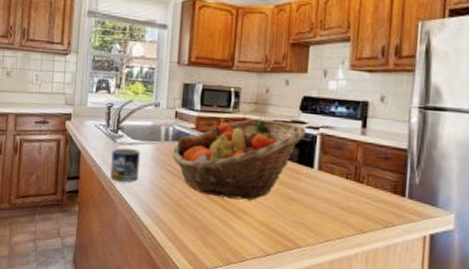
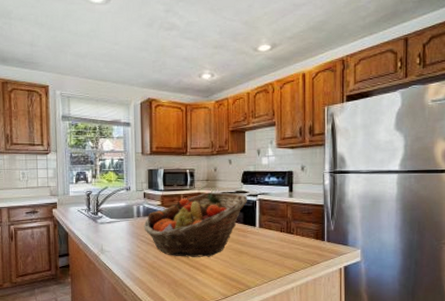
mug: present [110,148,140,182] -> none [94,227,118,253]

